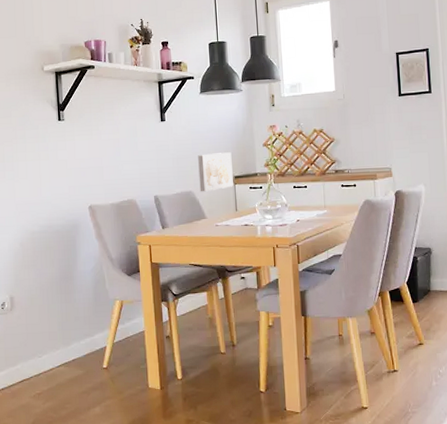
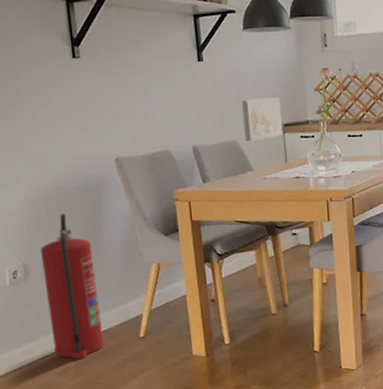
fire extinguisher: none [25,254,73,385] -> present [41,214,104,360]

